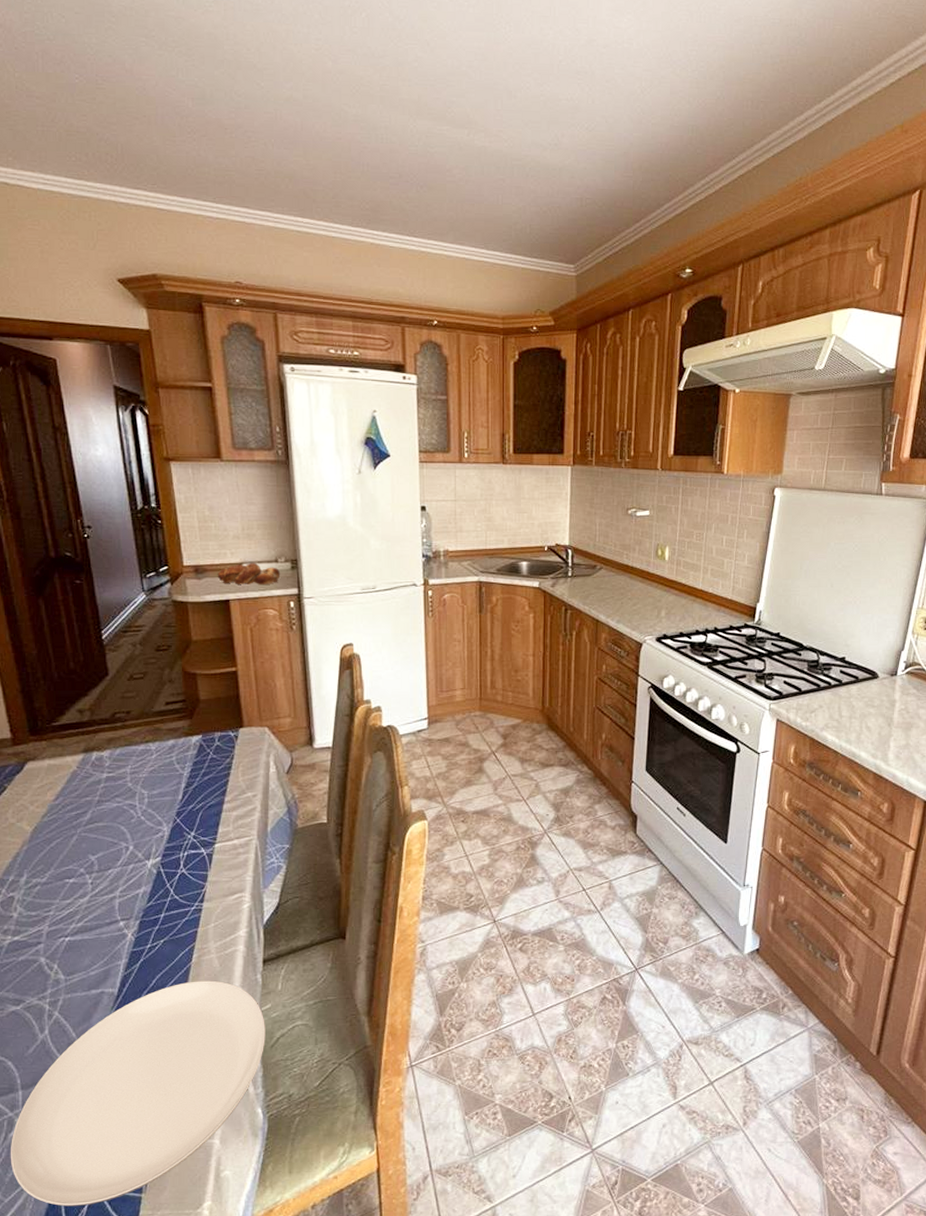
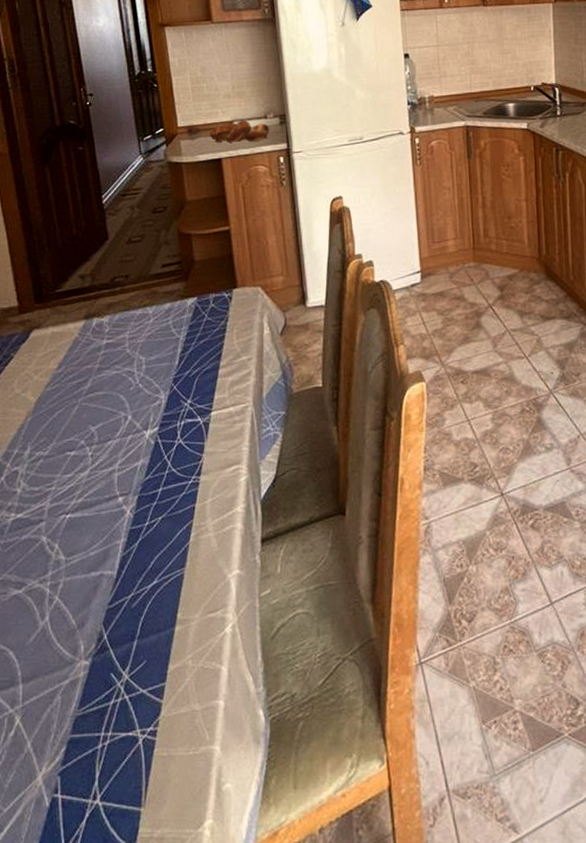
plate: present [10,980,265,1207] -> none [9,562,266,820]

